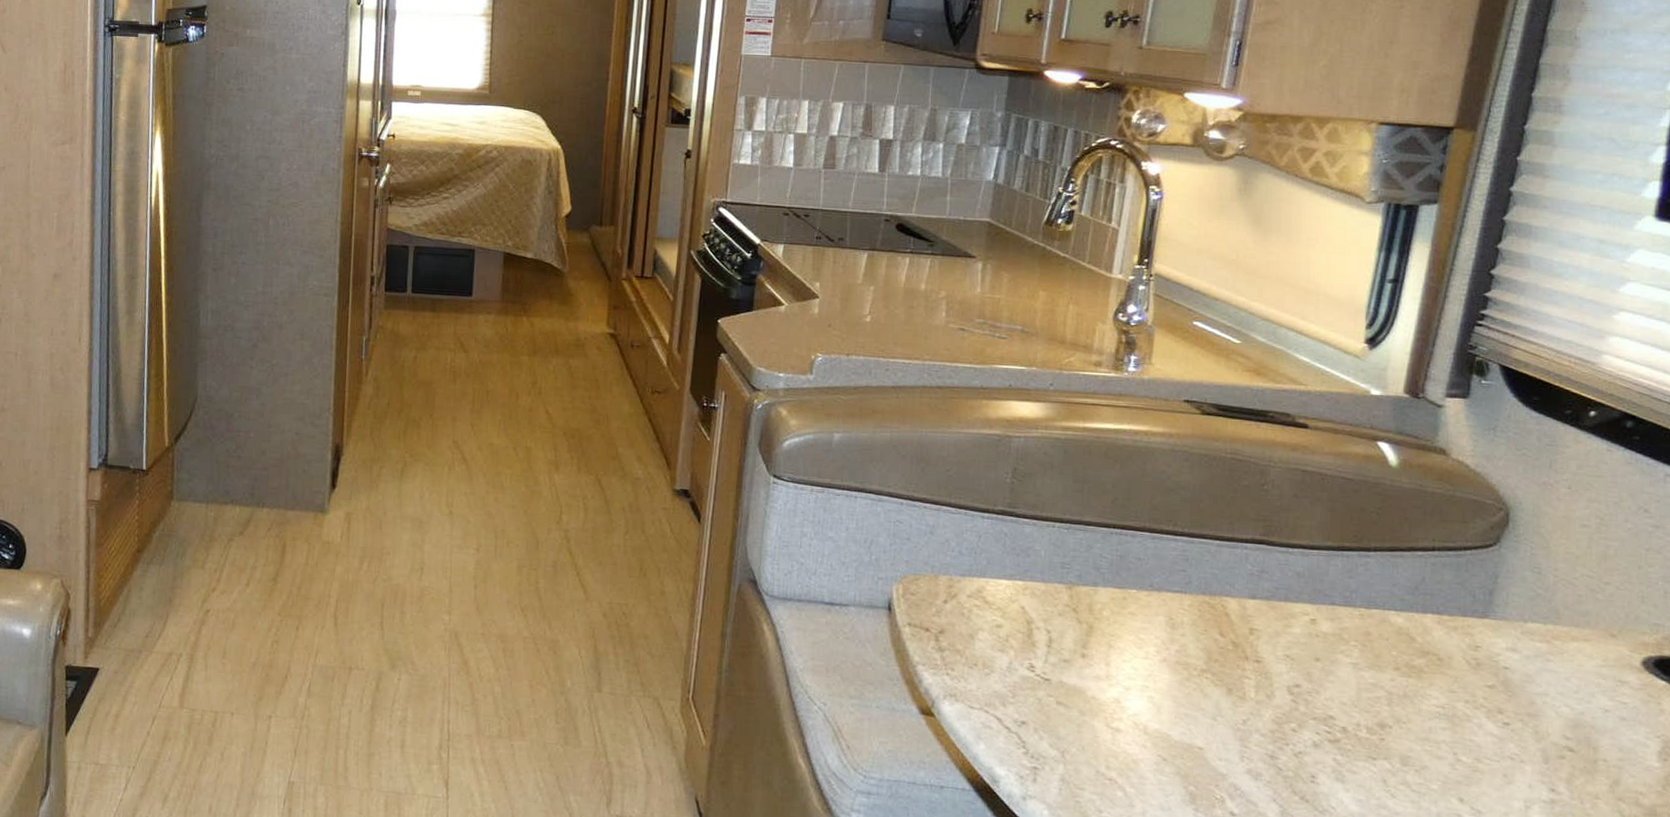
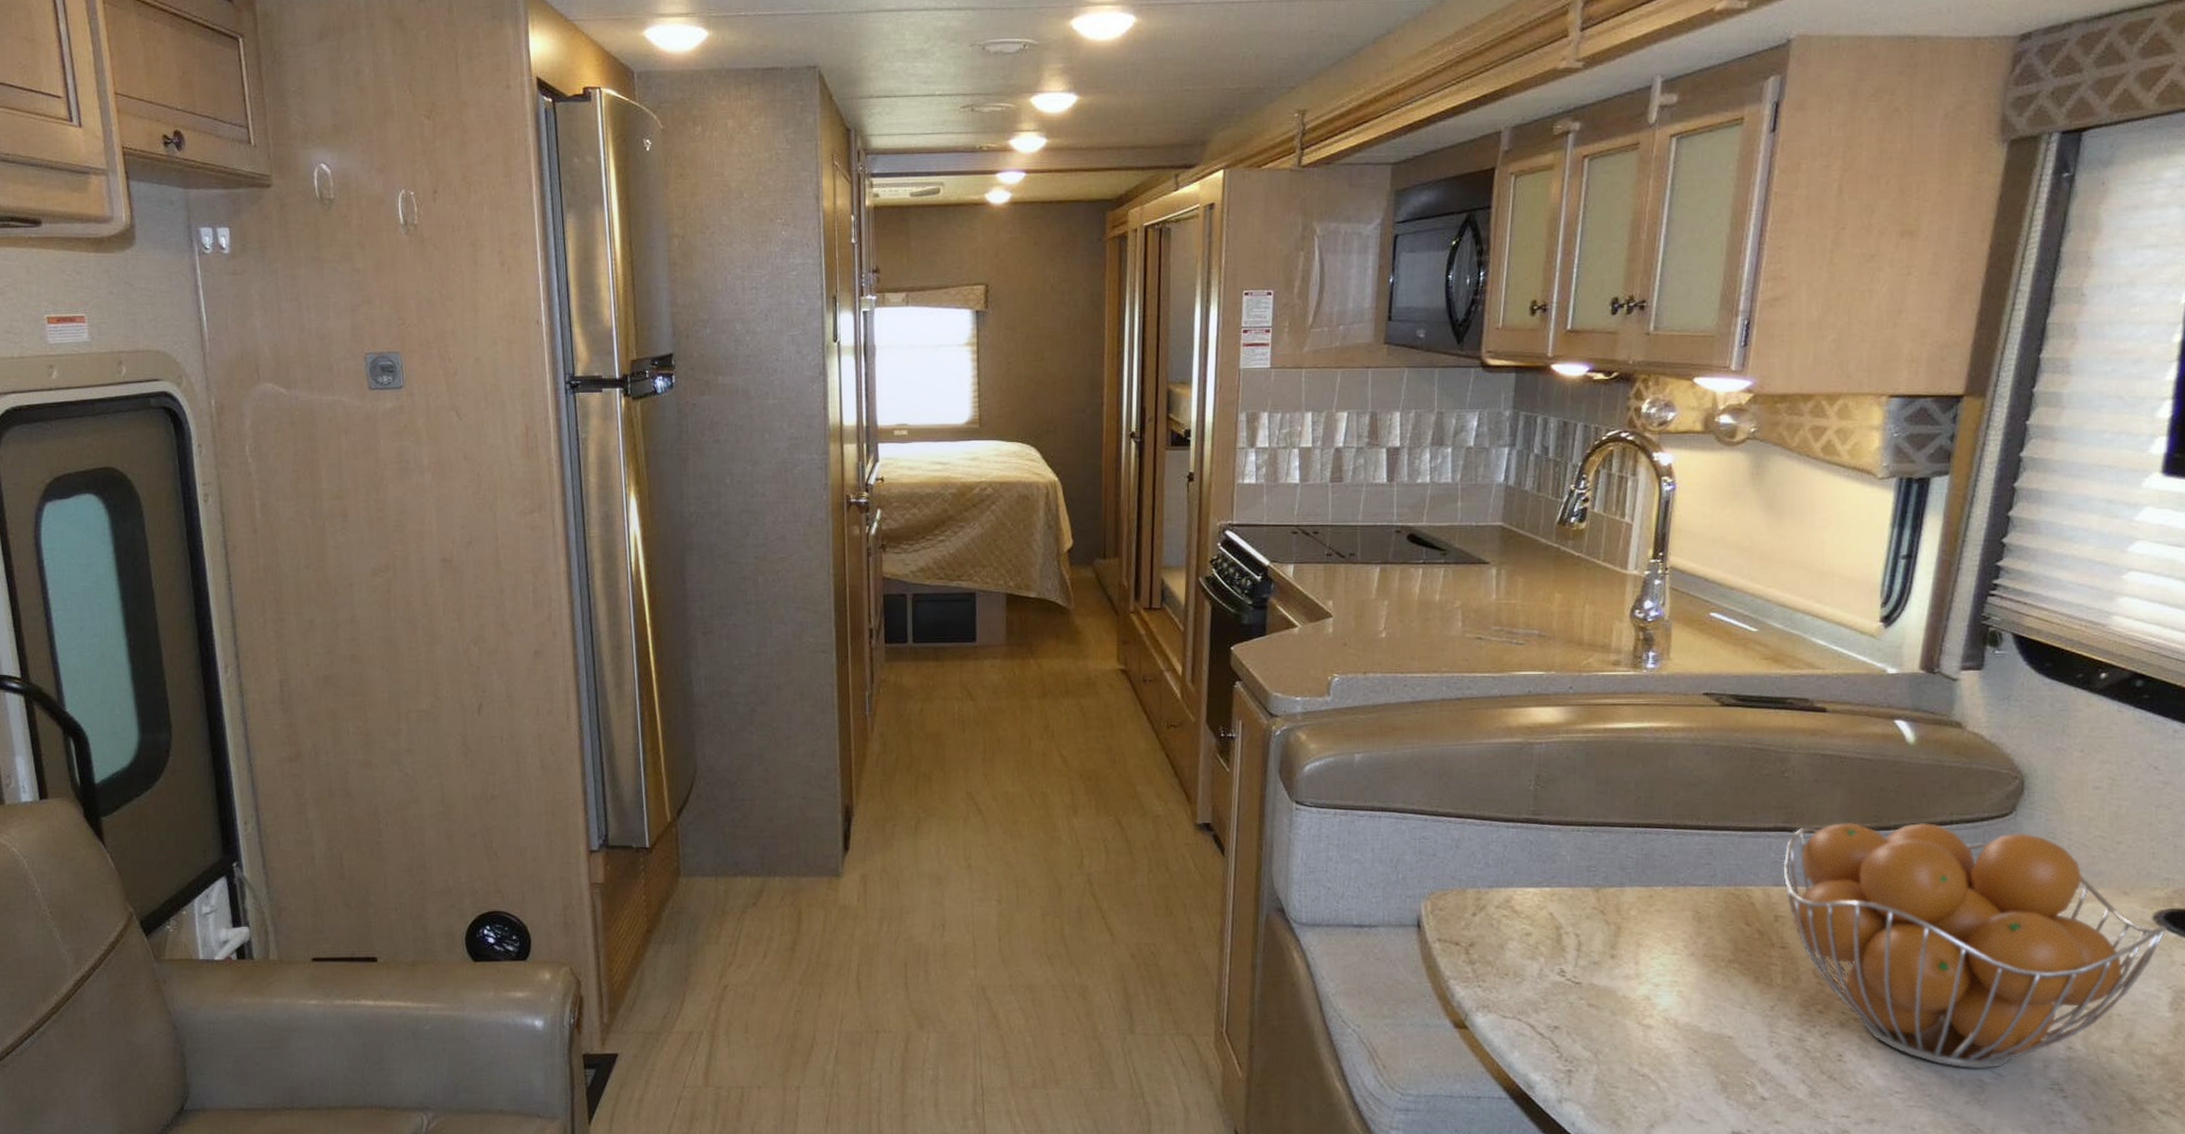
fruit basket: none [1259,540,1657,804] -> present [1783,822,2167,1069]

